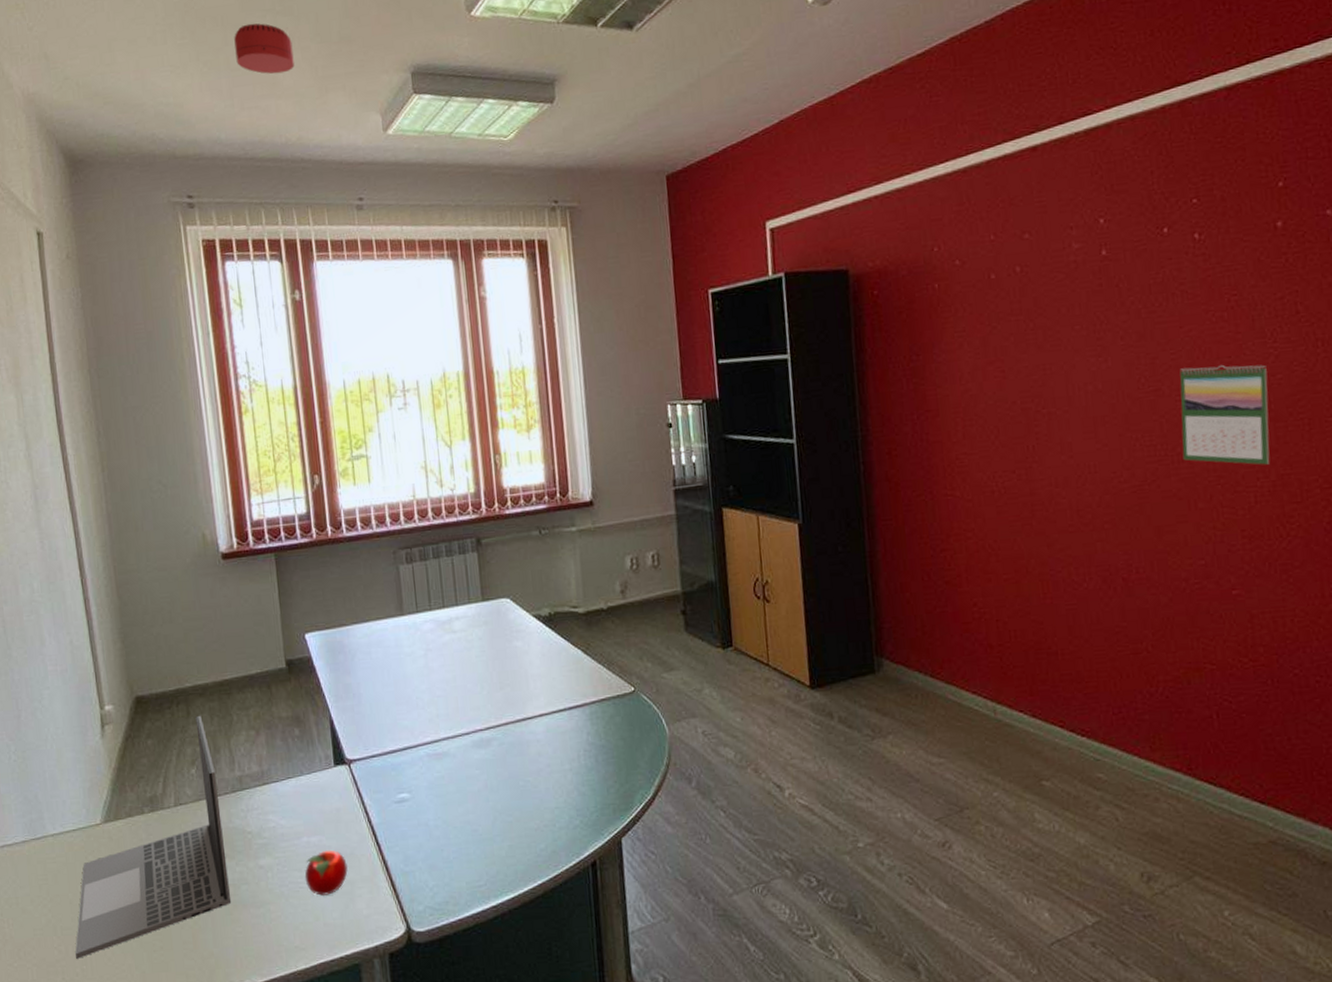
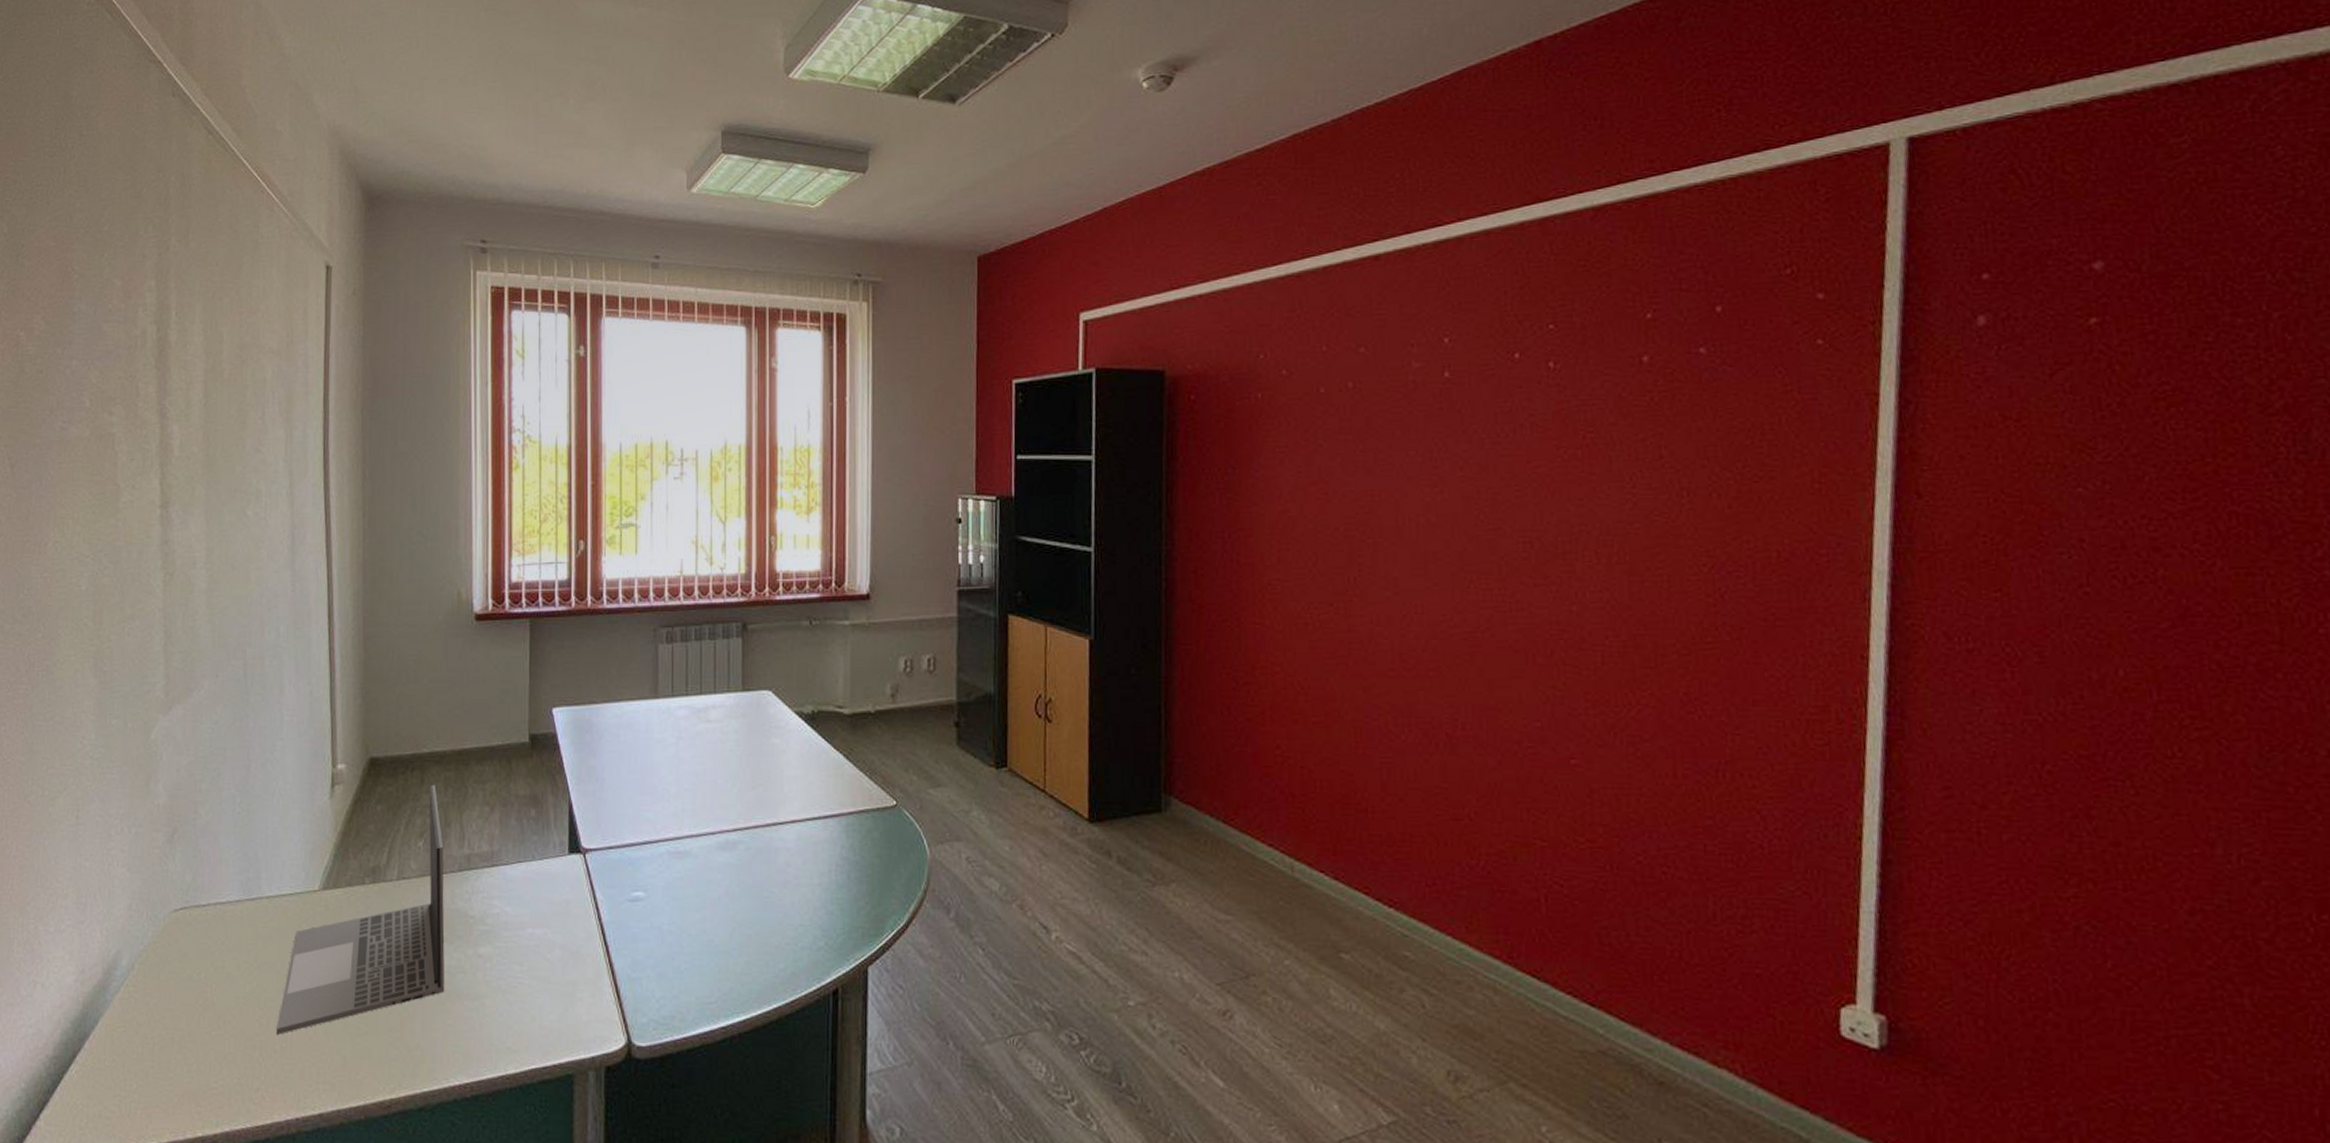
smoke detector: present [234,23,295,75] -> none [545,70,604,124]
apple: present [304,849,348,896] -> none [525,945,571,995]
calendar: present [1180,364,1270,465] -> none [1522,507,1624,622]

